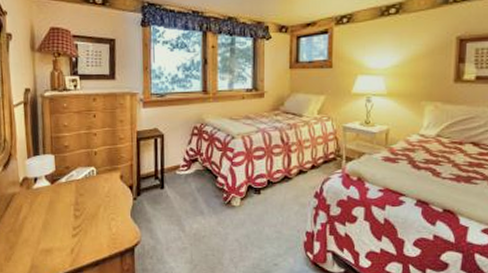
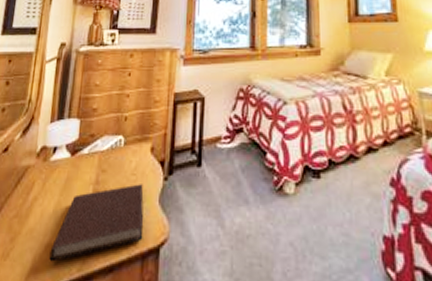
notebook: none [45,203,120,261] -> present [49,184,144,262]

